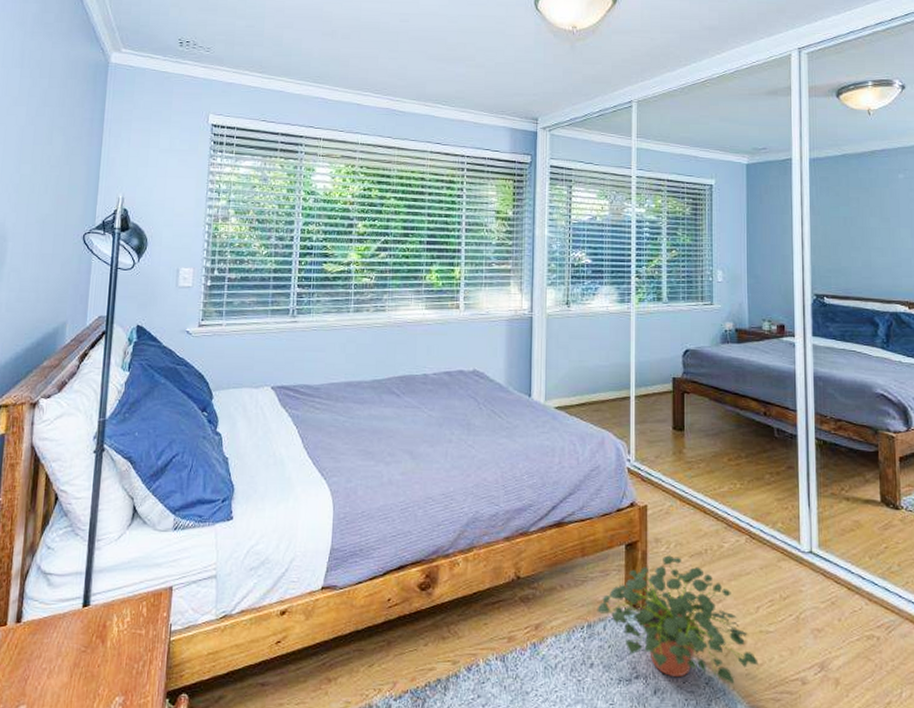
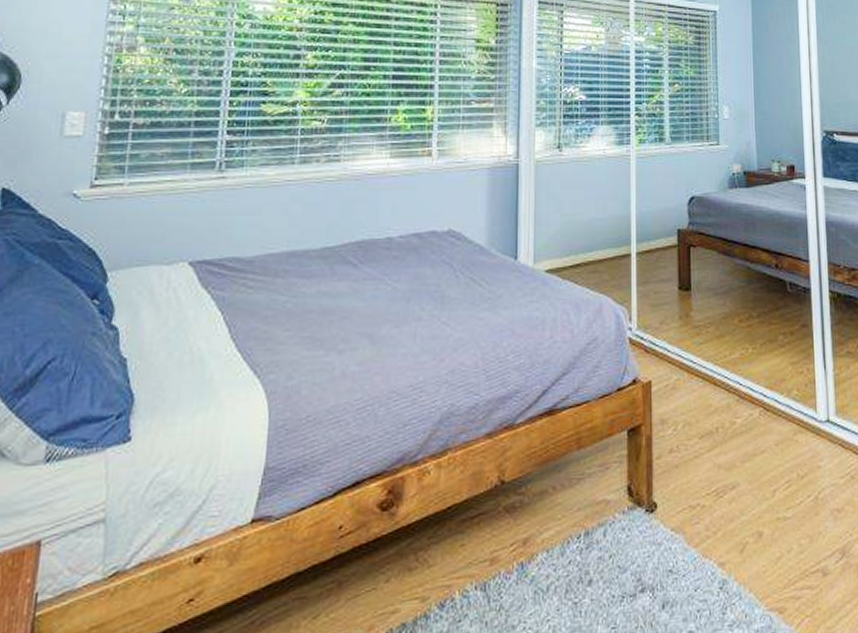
potted plant: present [597,555,759,685] -> none [595,438,777,586]

